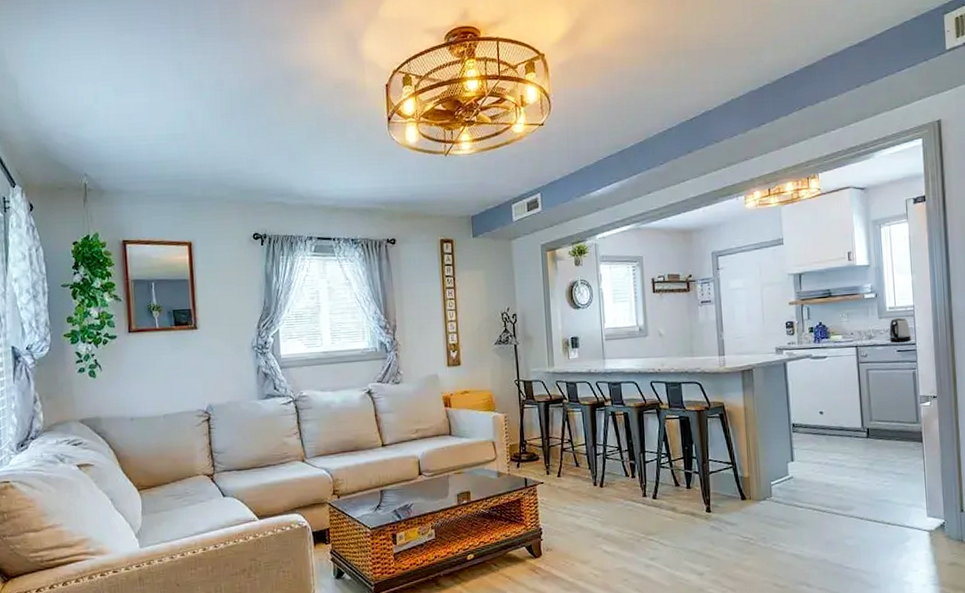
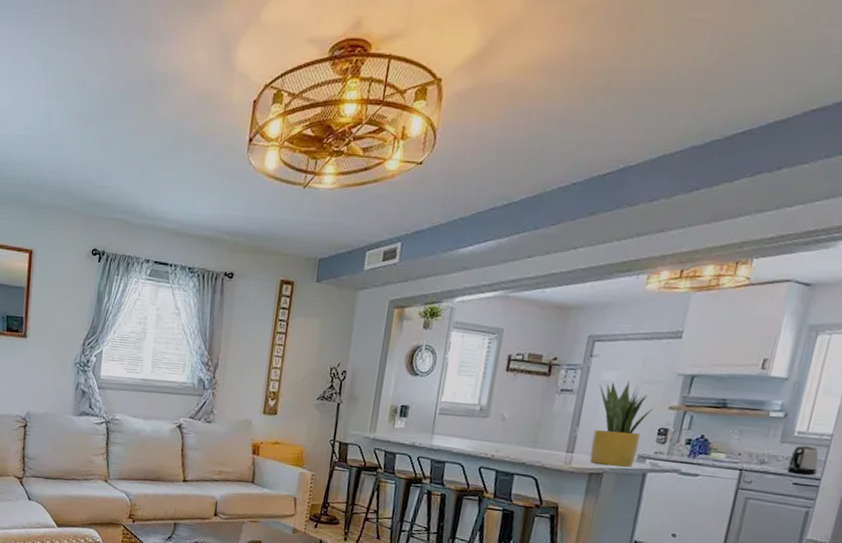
planter: none [730,286,778,362] -> present [589,381,654,467]

